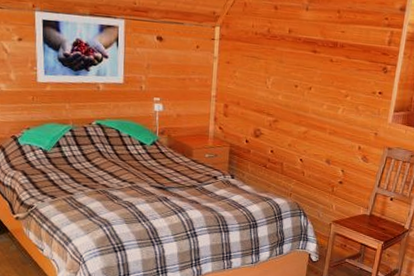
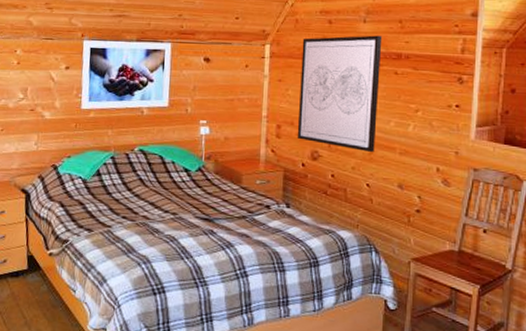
wall art: none [242,22,322,132] -> present [297,35,382,153]

